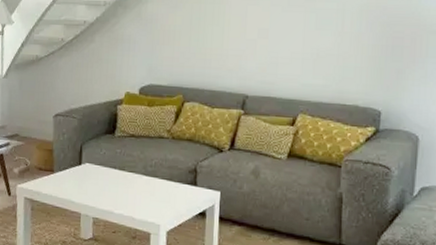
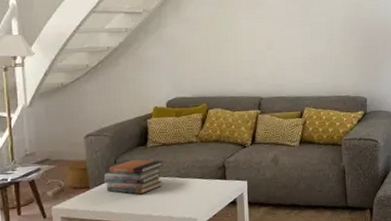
book stack: none [68,146,130,188] -> present [103,159,163,195]

